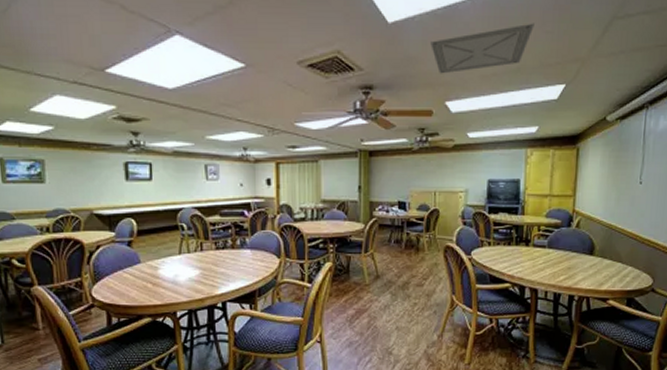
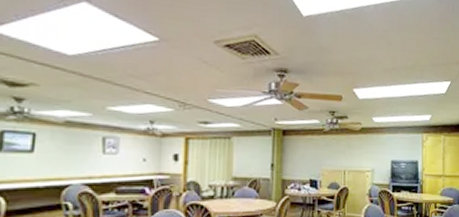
ceiling vent: present [430,23,535,74] -> none [340,29,425,65]

